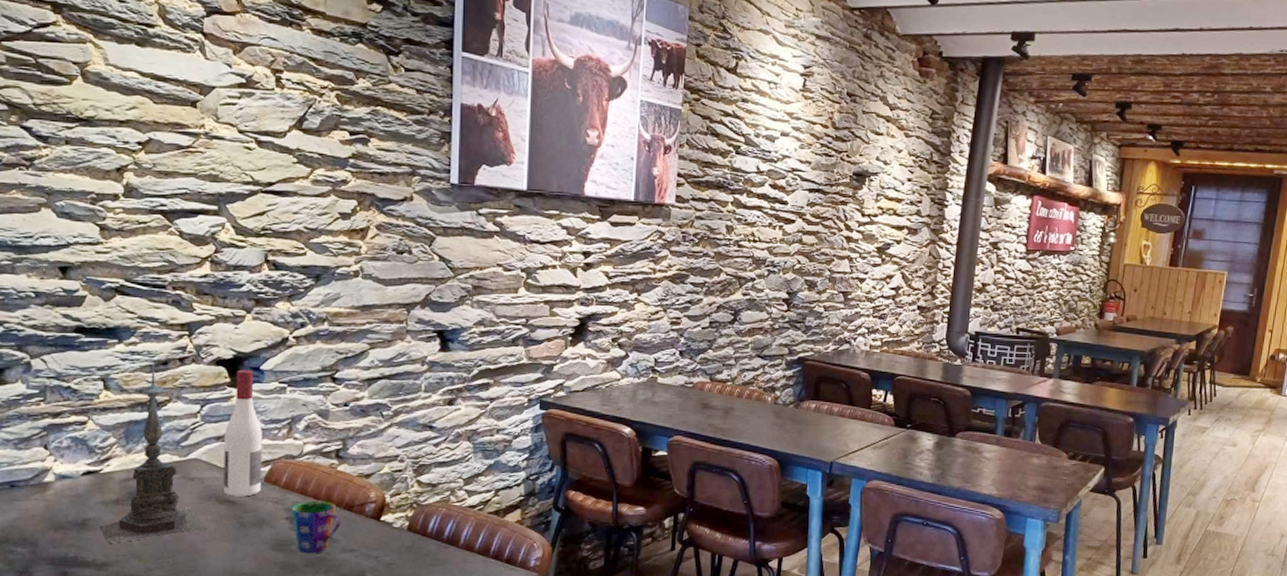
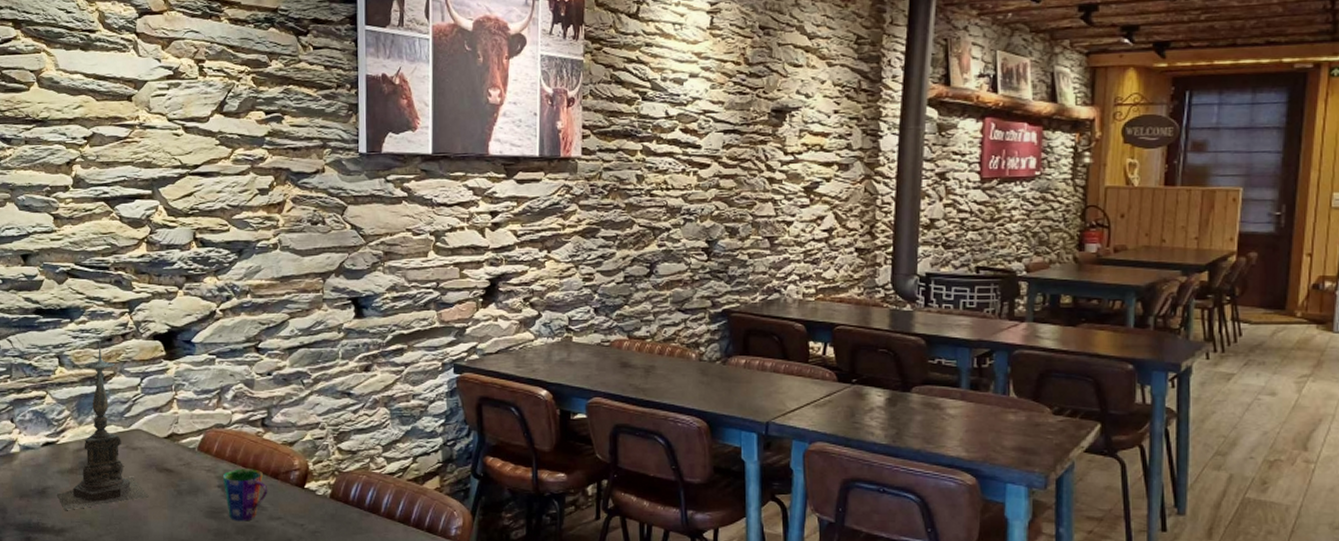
wine bottle: present [224,369,262,497] -> none [161,343,196,465]

